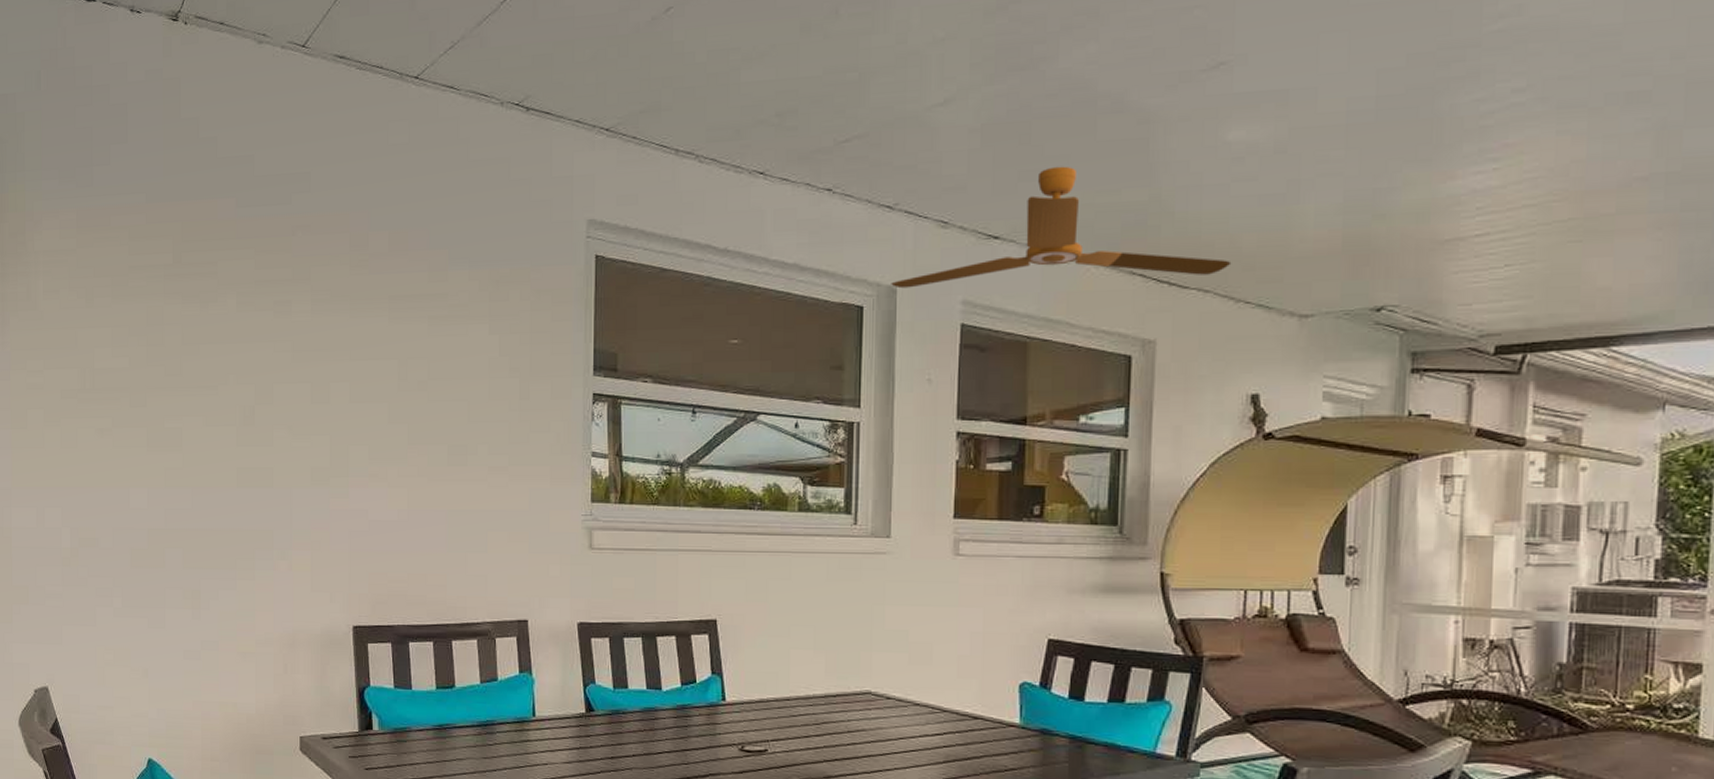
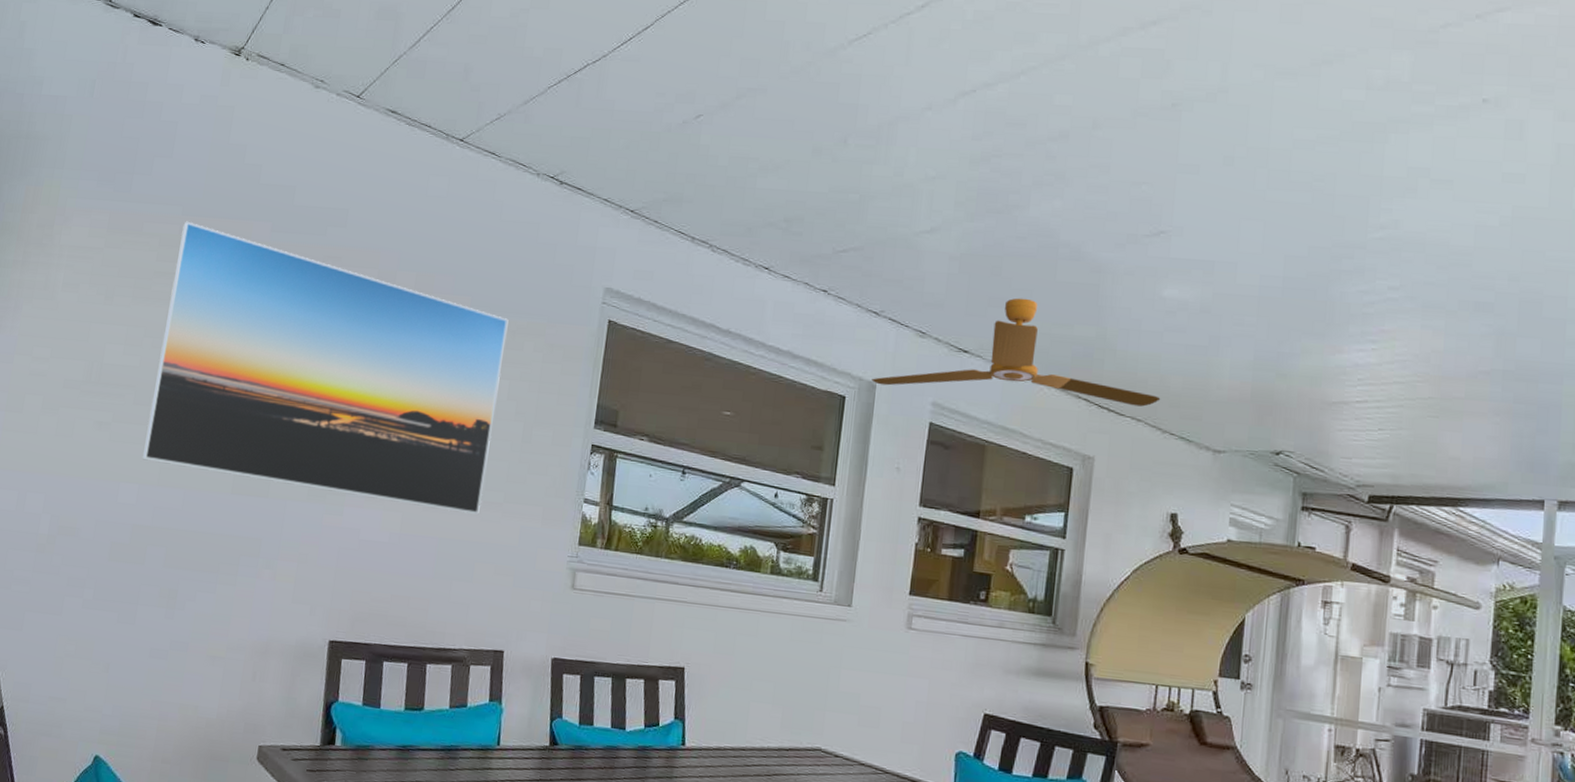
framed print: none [146,208,490,481] -> present [141,221,509,515]

